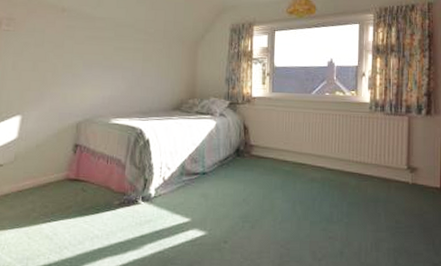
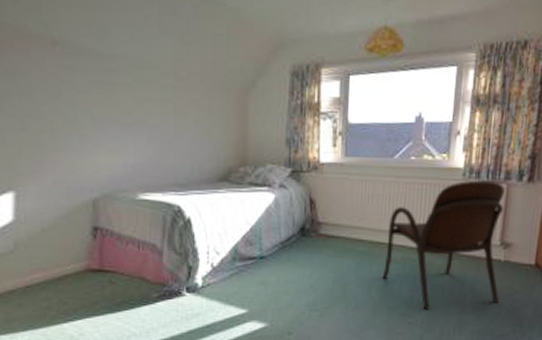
armchair: none [305,113,410,225] -> present [382,180,505,309]

